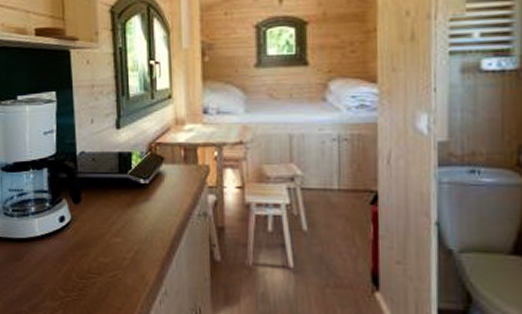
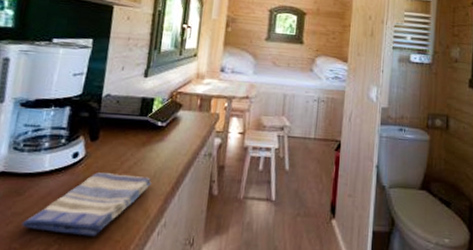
dish towel: none [26,237,145,303] -> present [22,172,152,237]

